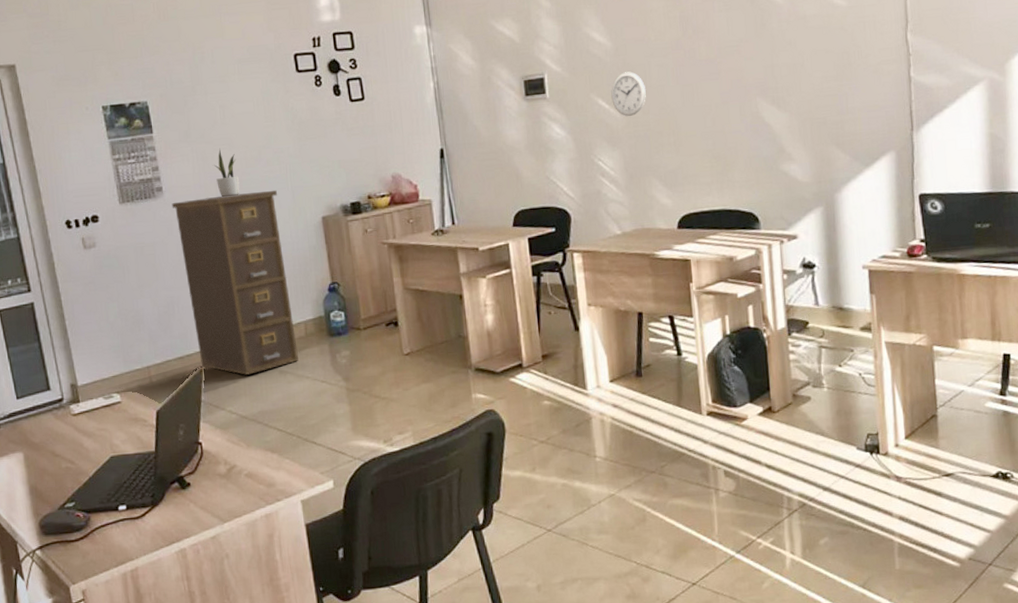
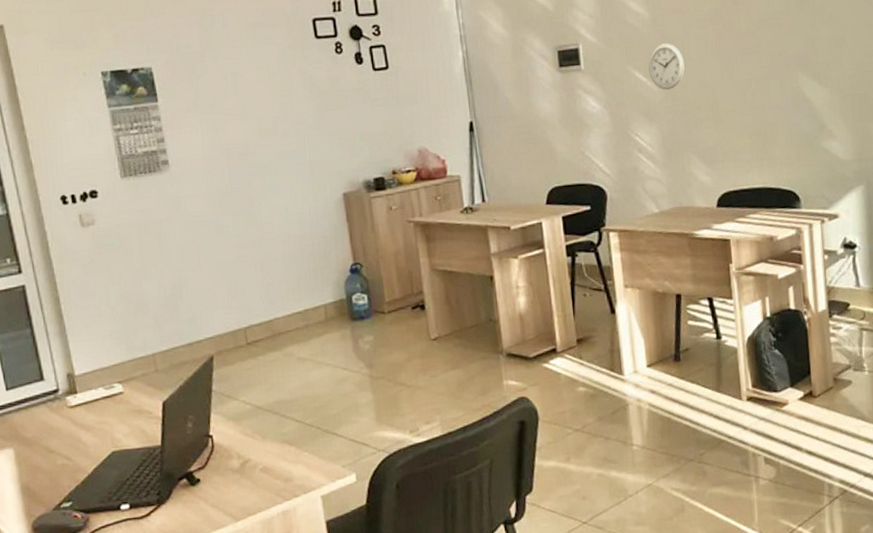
filing cabinet: present [171,190,299,375] -> none [179,164,318,362]
potted plant: present [214,148,240,198] -> none [226,118,254,172]

